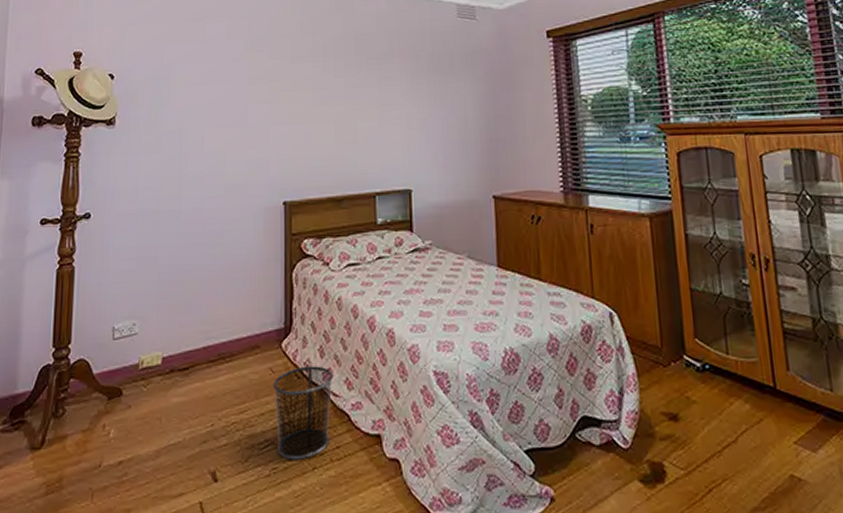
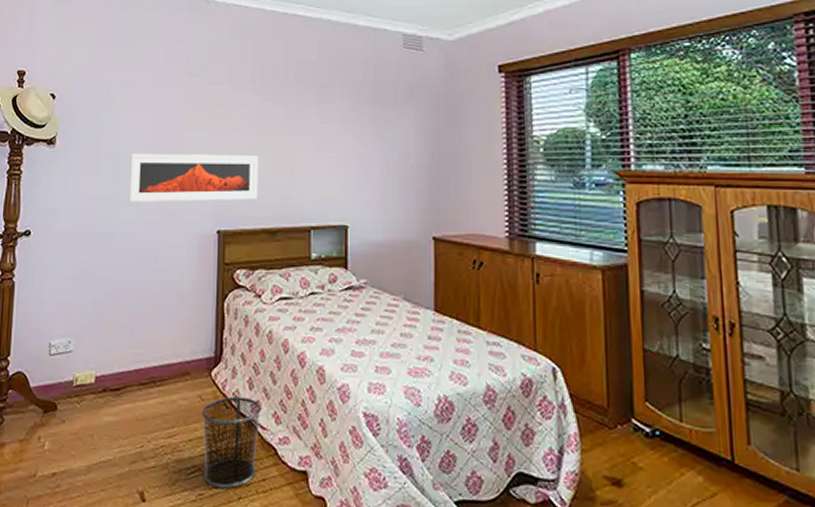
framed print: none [192,126,323,179] -> present [129,153,259,202]

